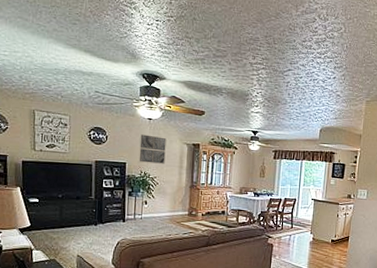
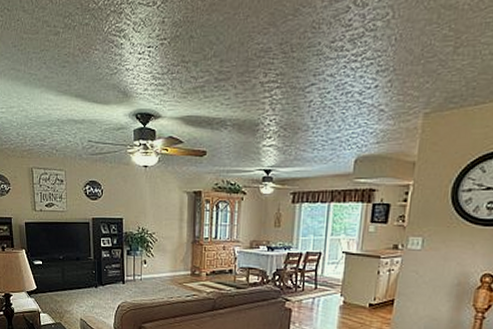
wall art: present [139,134,167,164] -> none [136,185,164,217]

